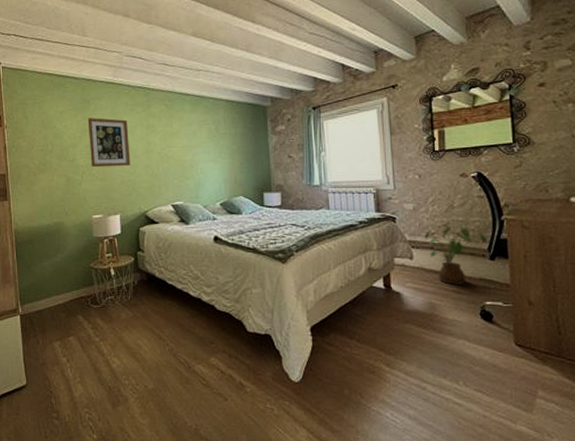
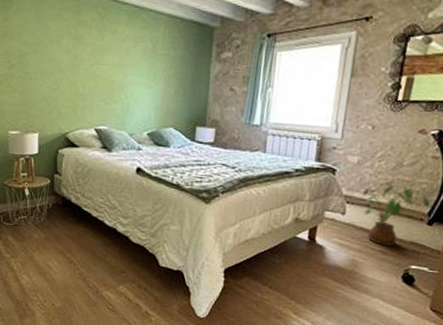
wall art: present [87,118,131,168] -> none [8,20,54,80]

